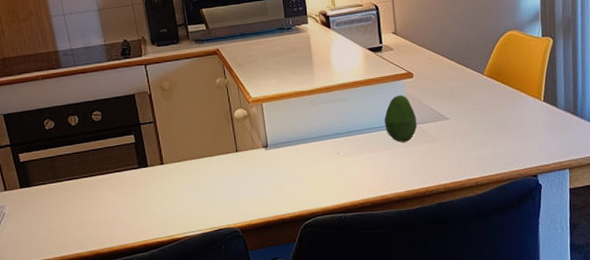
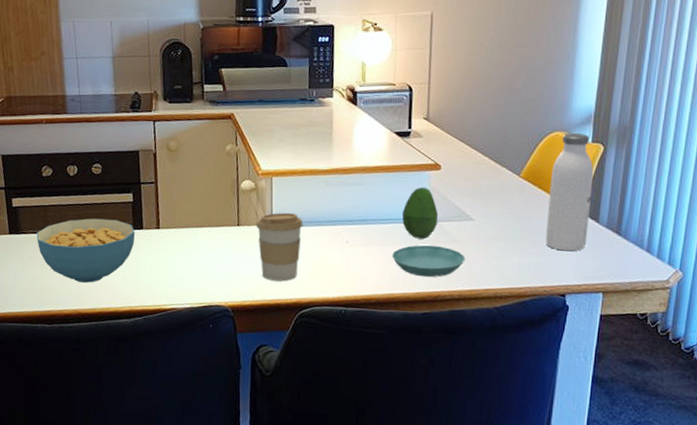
cereal bowl: none [46,161,141,224] -> present [36,218,135,283]
coffee cup: none [253,133,297,198] -> present [256,212,303,282]
saucer: none [380,146,446,176] -> present [392,245,466,278]
water bottle: none [510,30,550,136] -> present [546,133,594,252]

